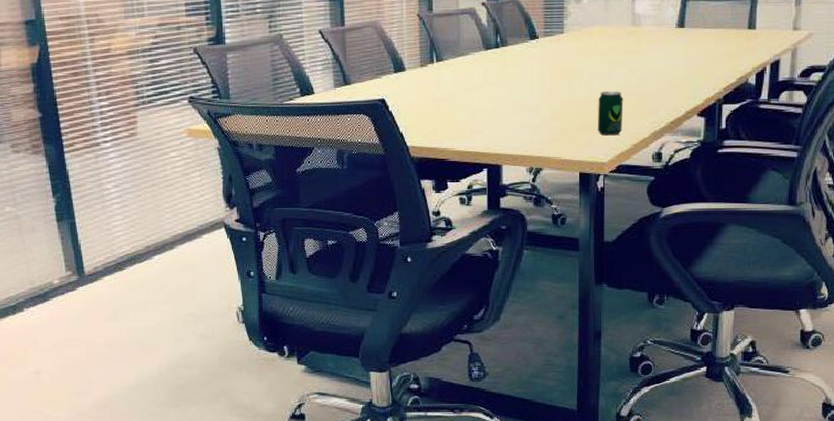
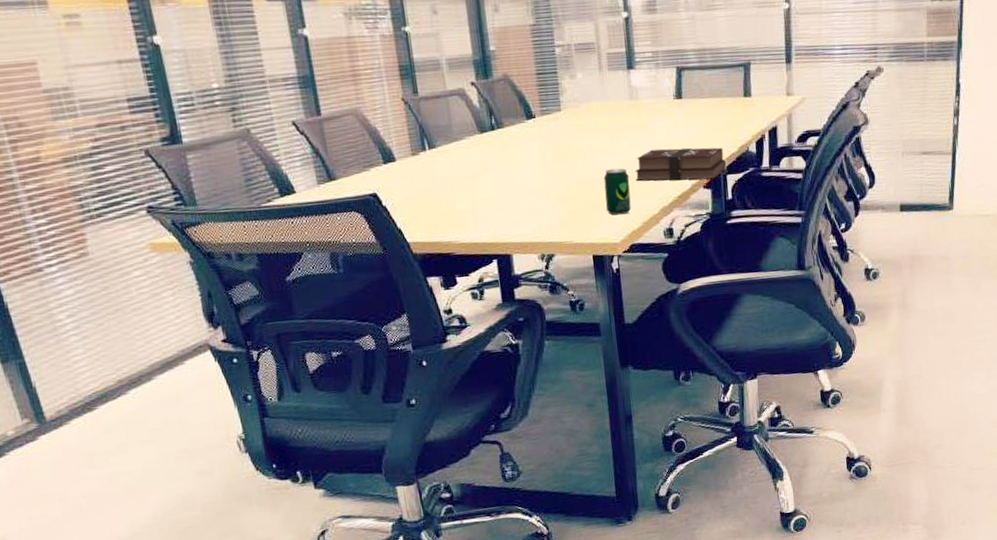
hardback book: none [629,75,723,108] -> present [635,147,726,181]

